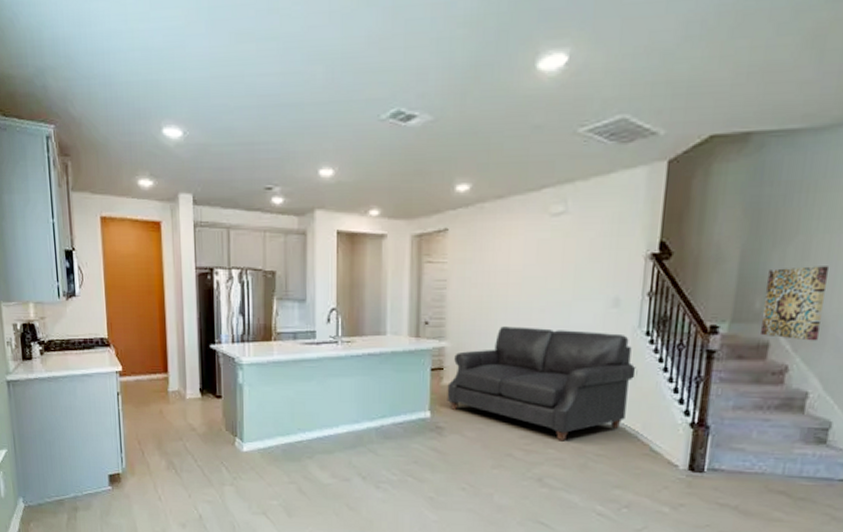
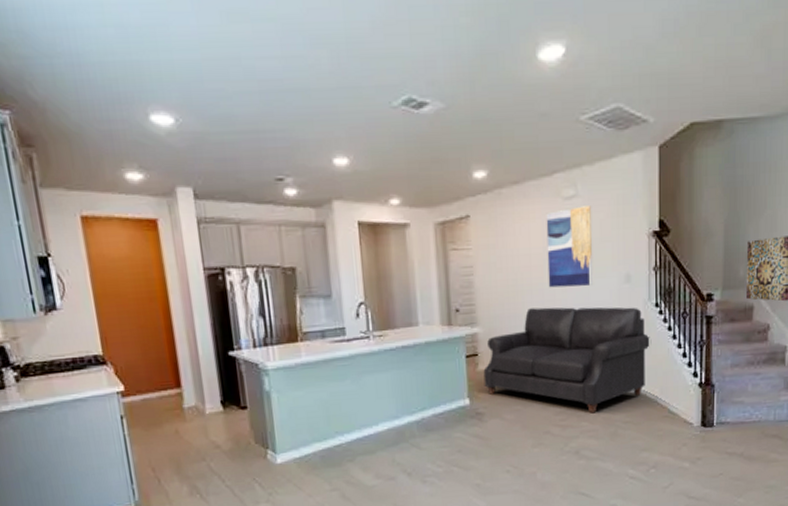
wall art: none [525,223,582,309] -> present [546,206,594,288]

